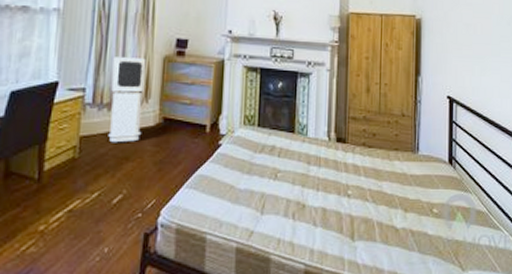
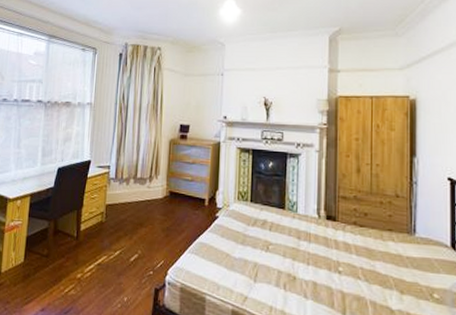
air purifier: present [108,57,147,143] -> none [127,140,156,211]

